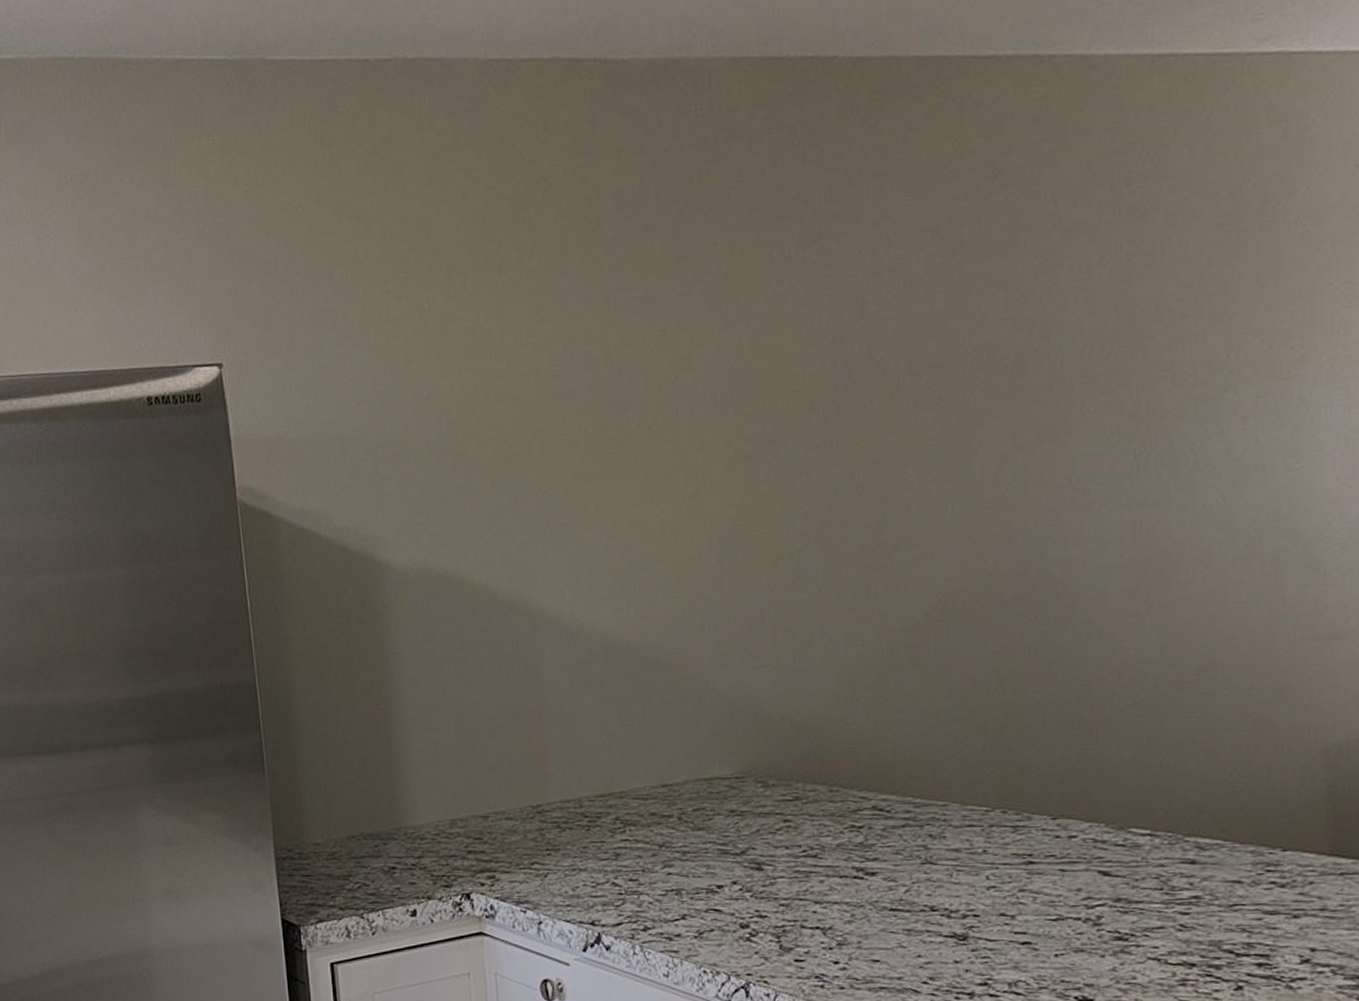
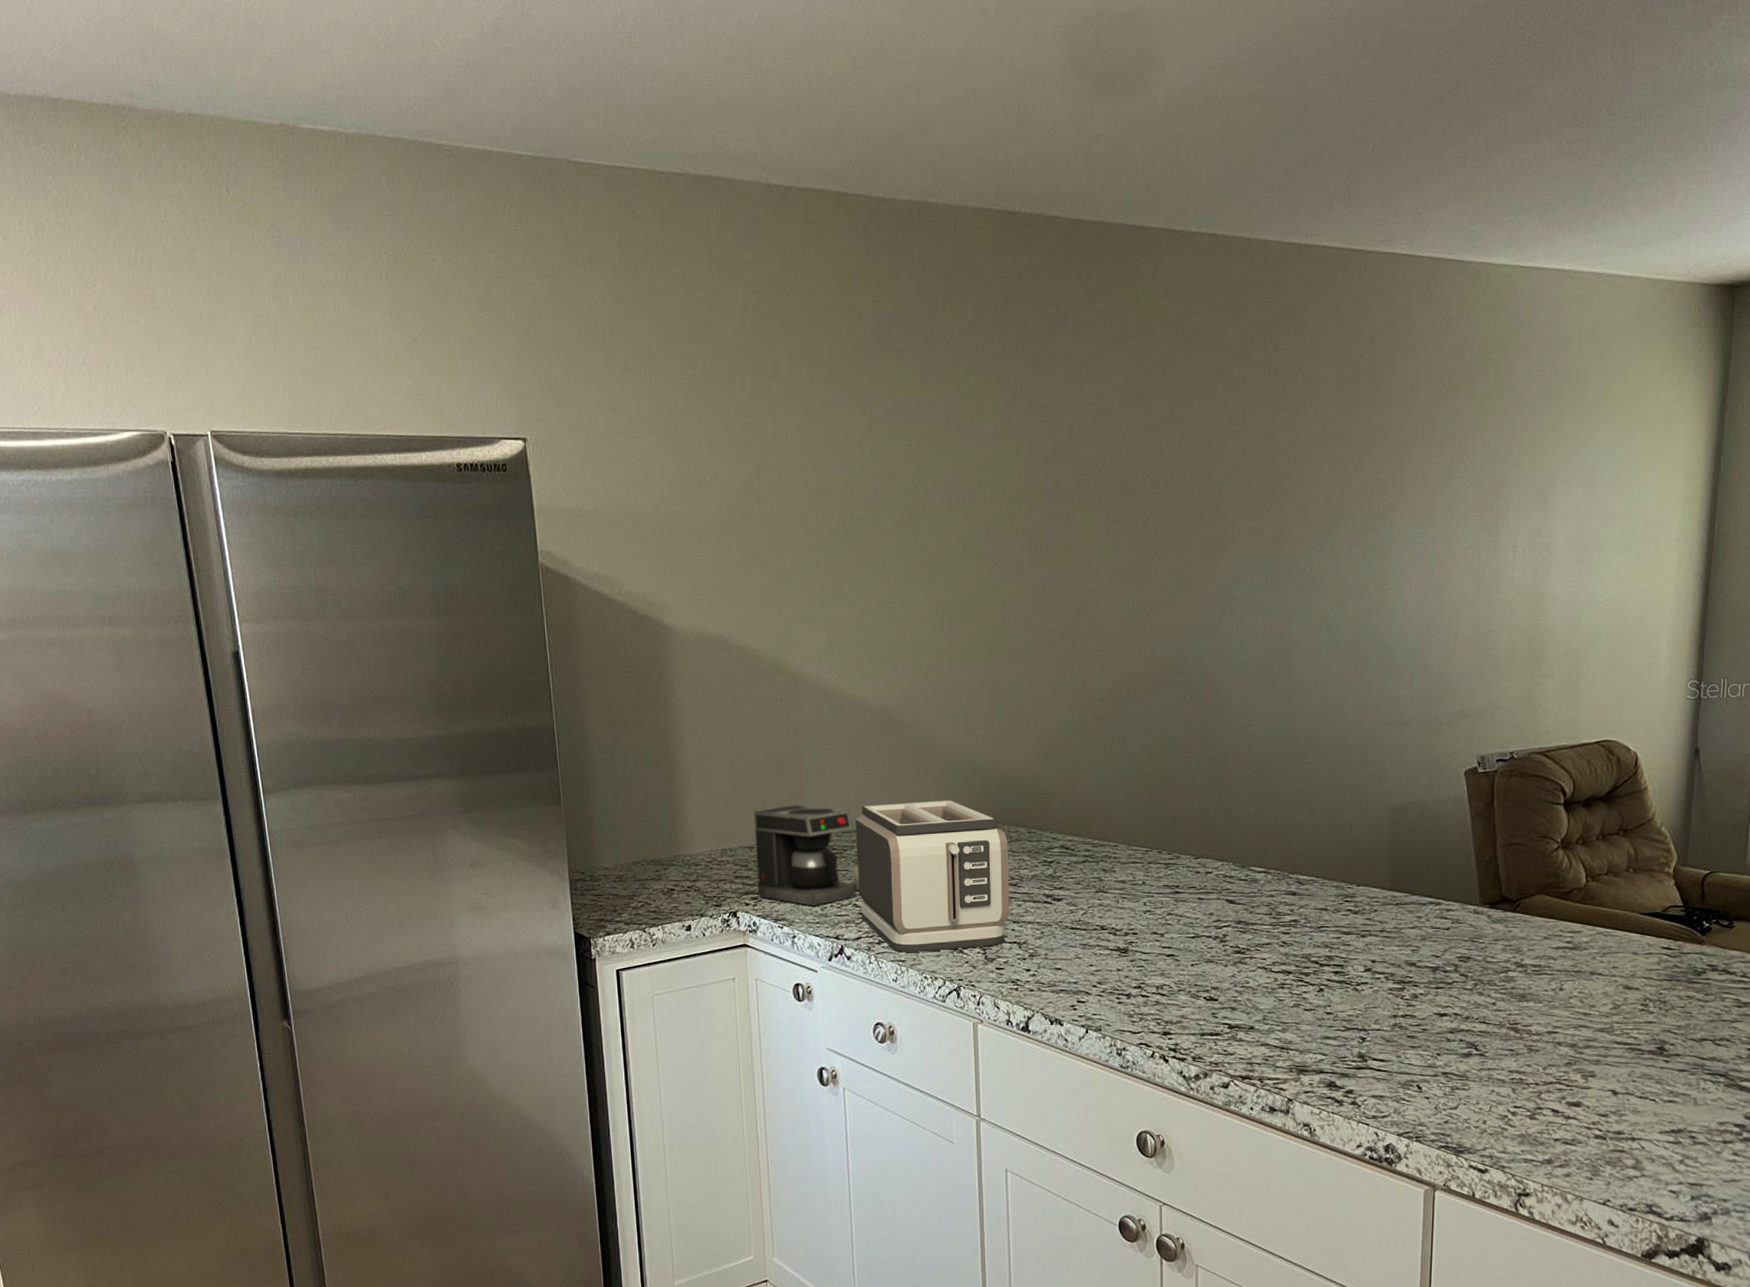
coffee maker: none [488,764,619,886] -> present [754,805,859,906]
toaster: none [611,753,810,941] -> present [855,800,1010,953]

